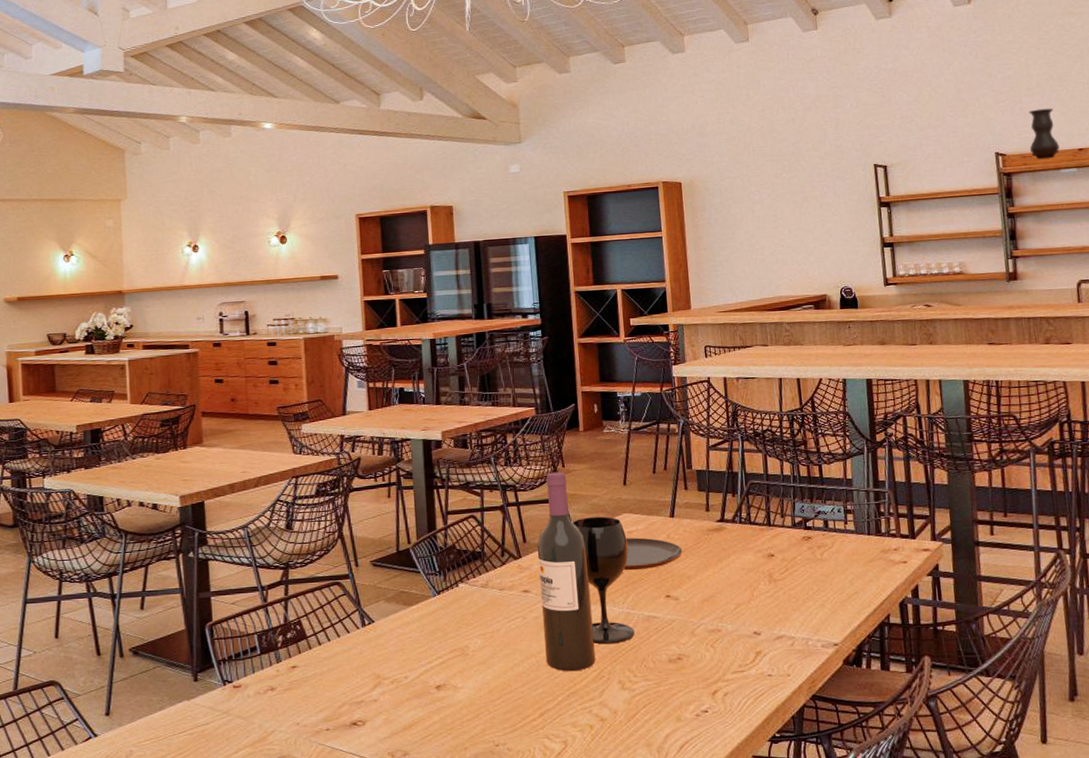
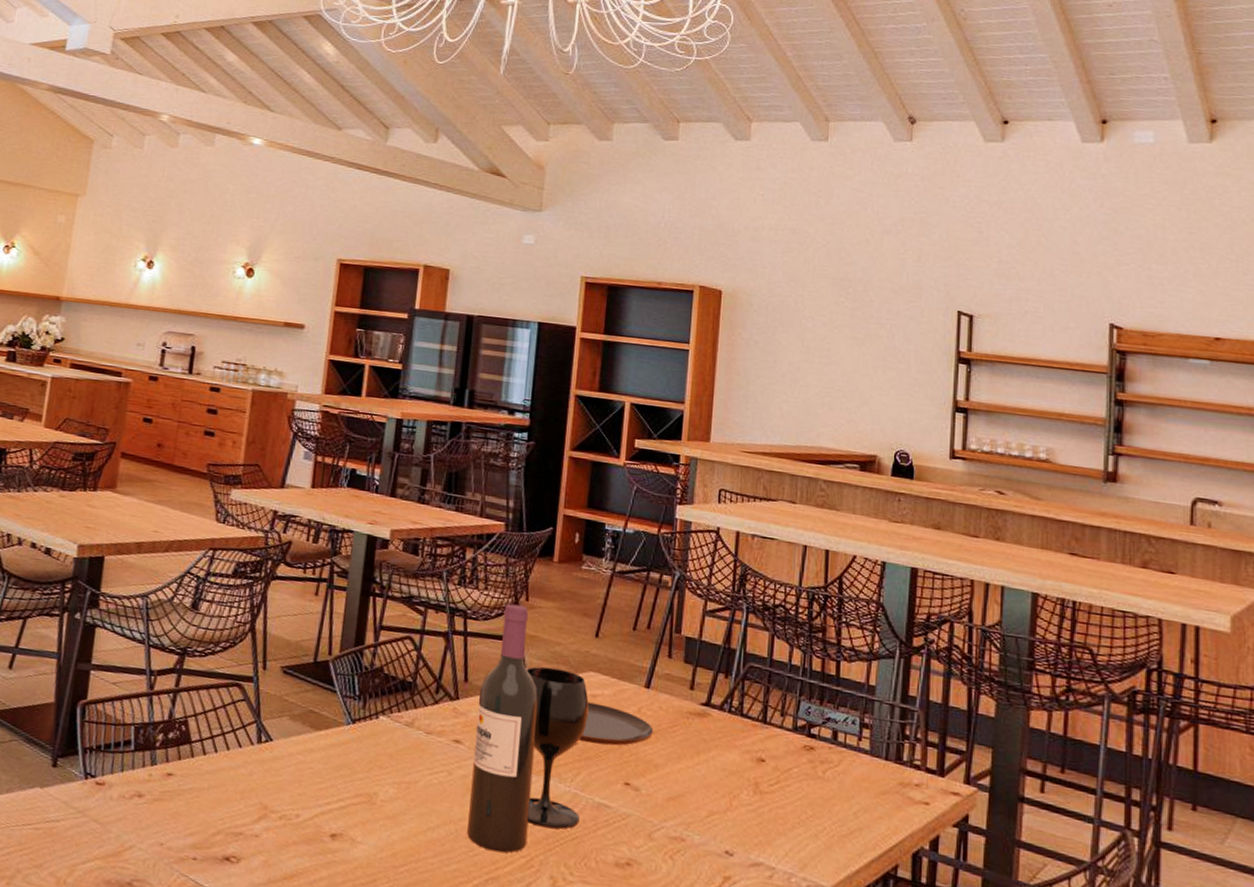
vase: present [1029,108,1059,160] -> none [1154,281,1191,344]

